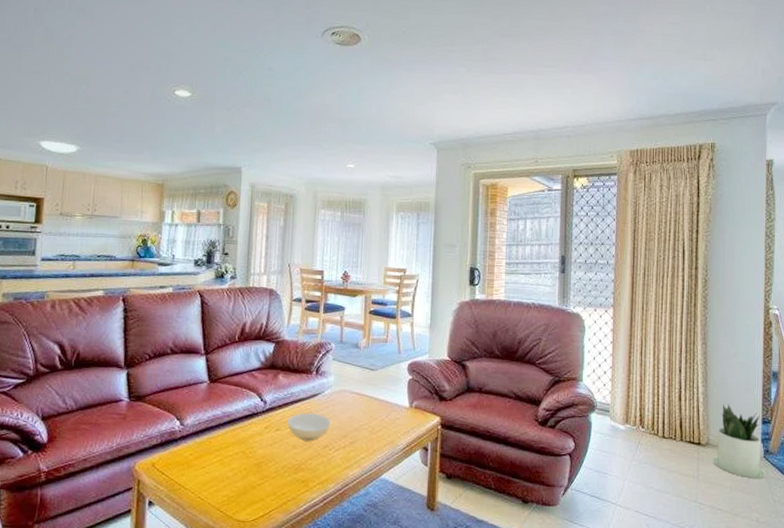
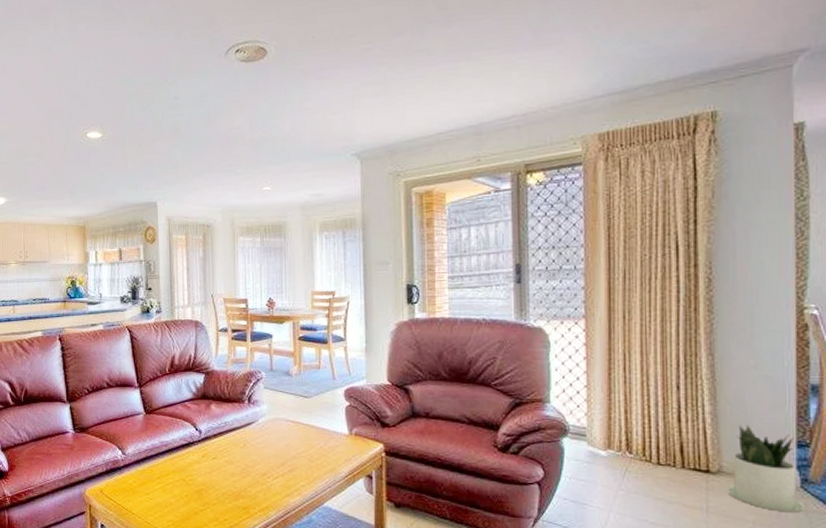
bowl: present [287,413,332,440] -> none [224,441,268,468]

